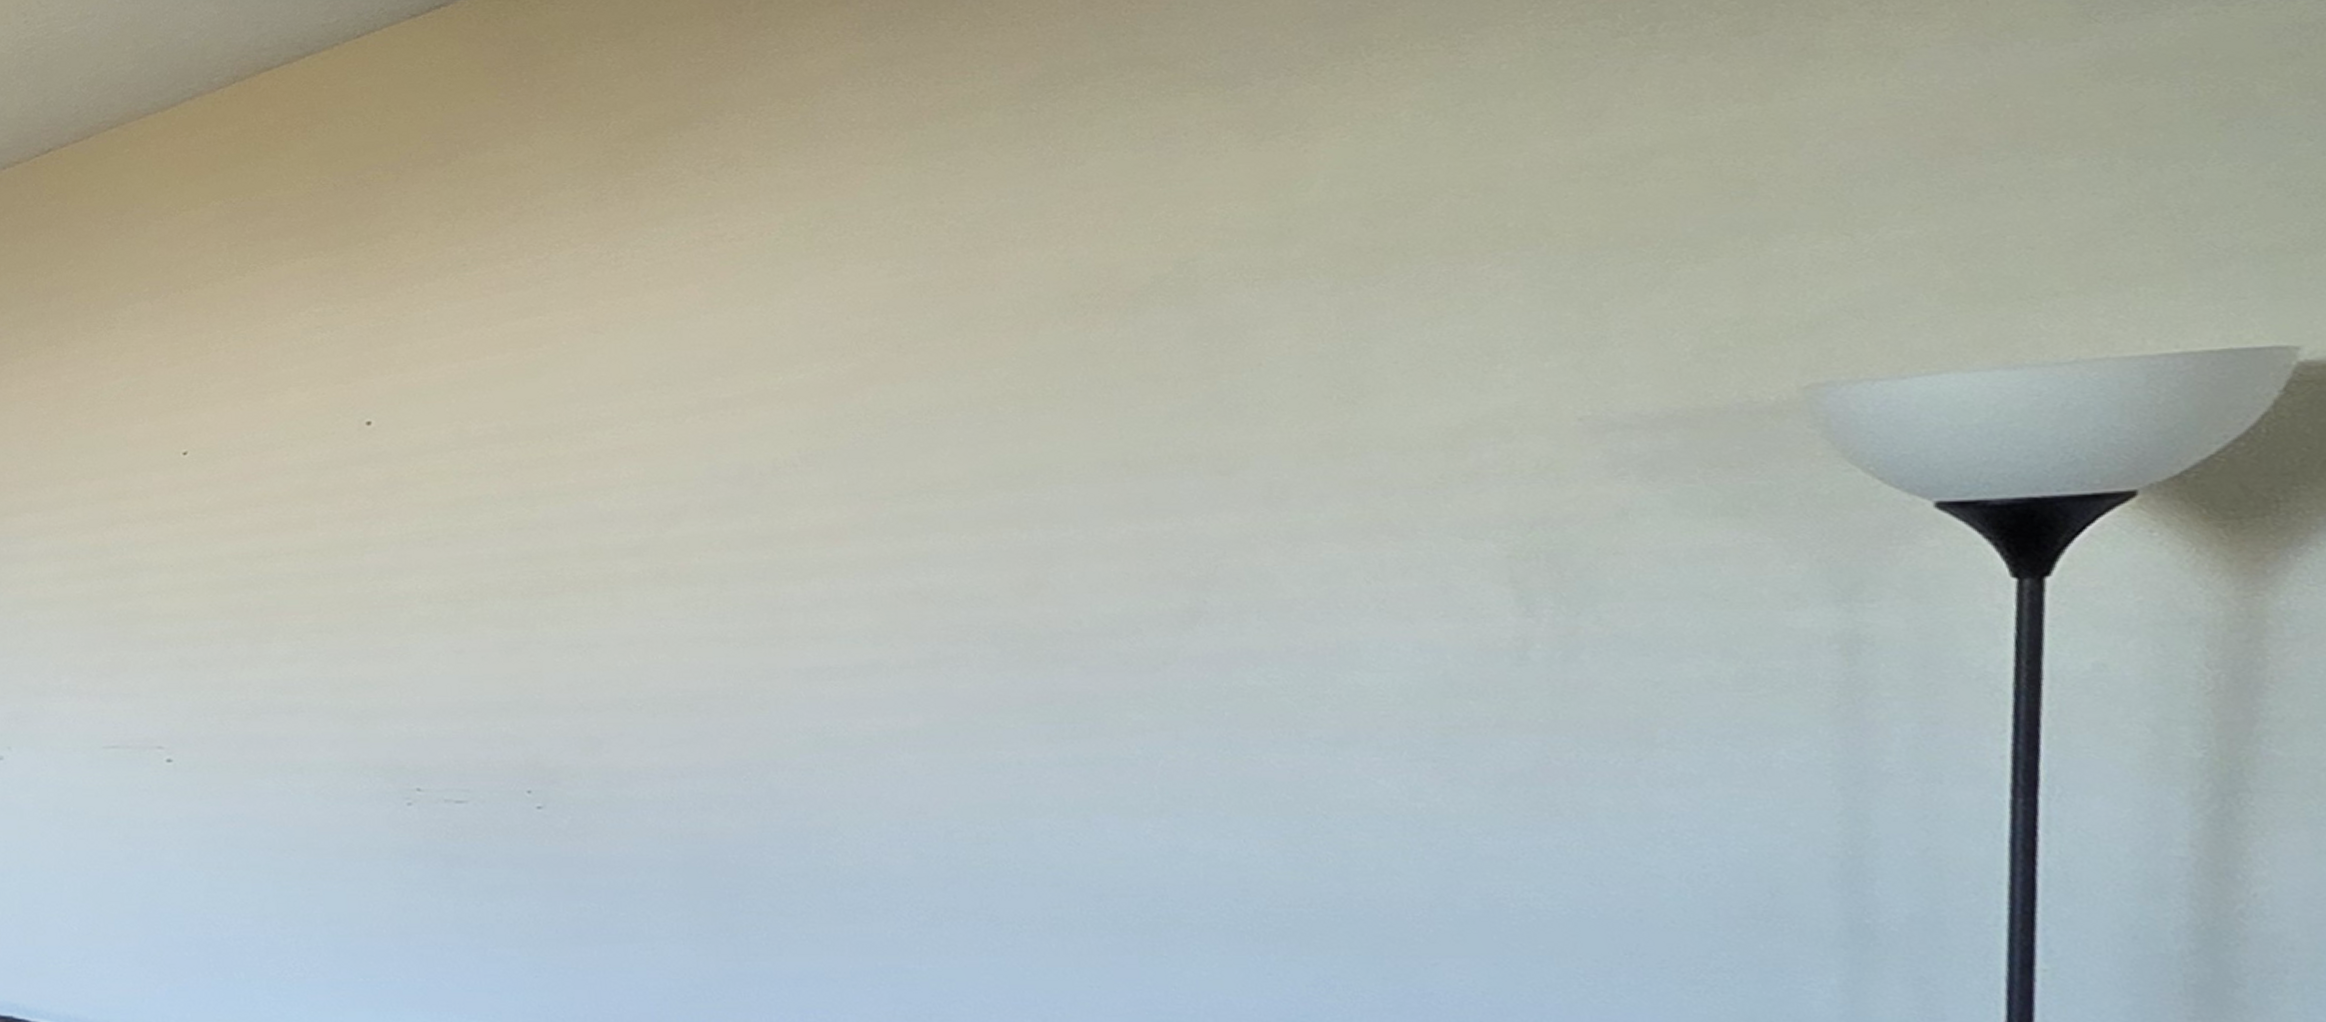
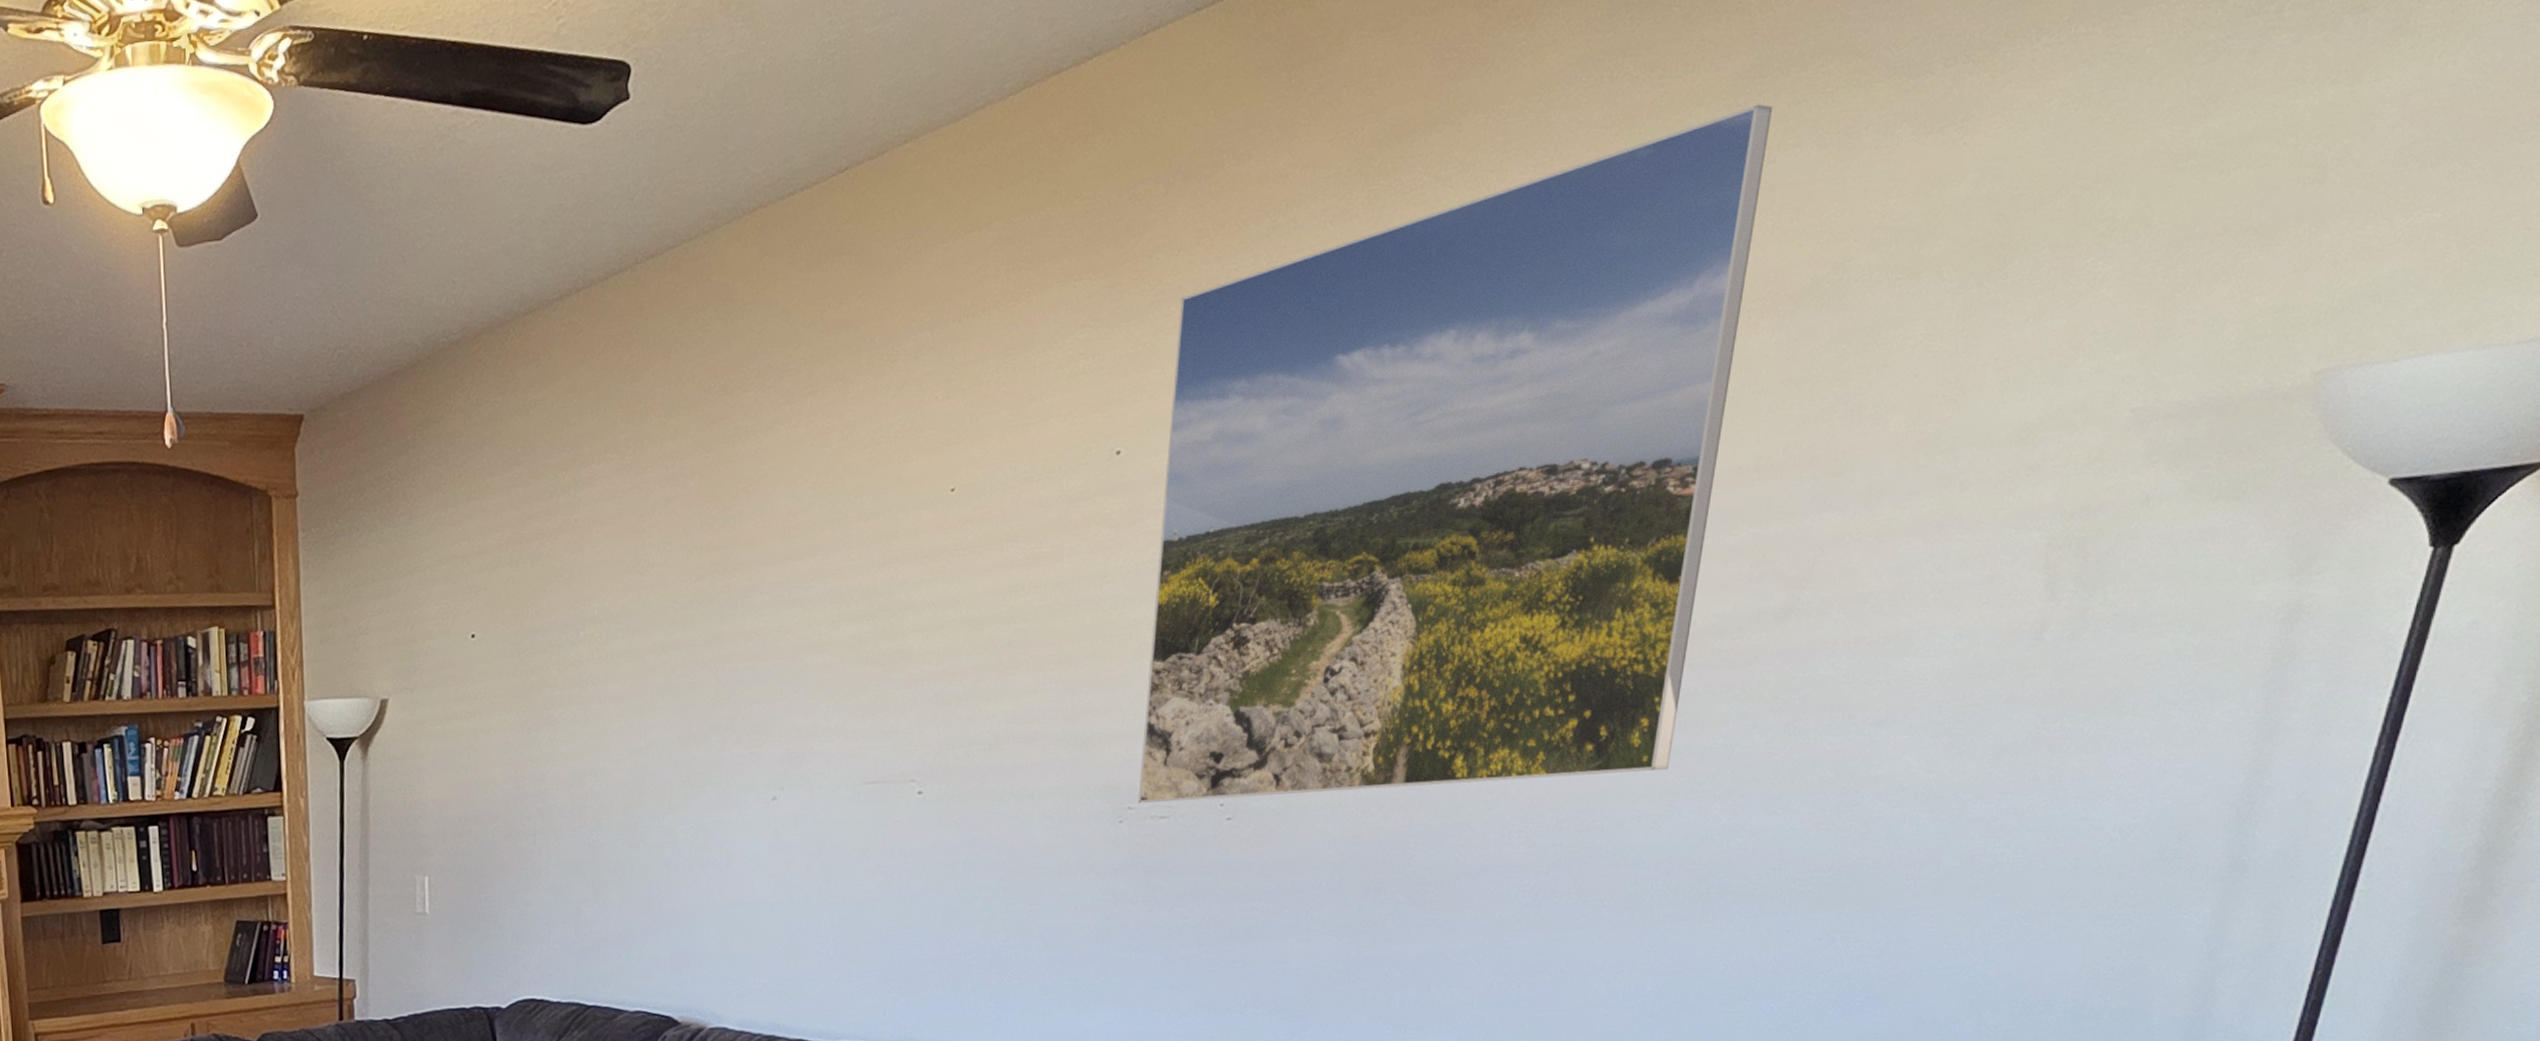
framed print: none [423,110,1078,786] -> present [1138,104,1773,804]

